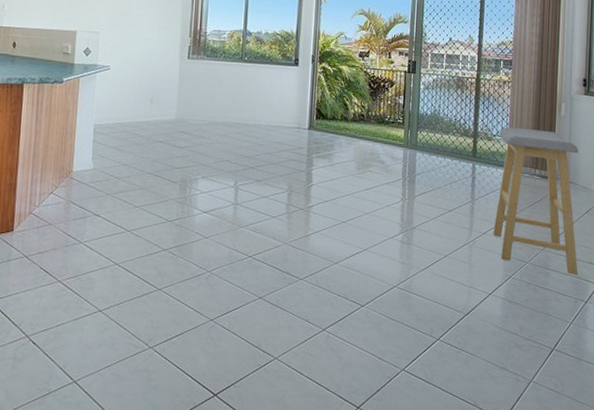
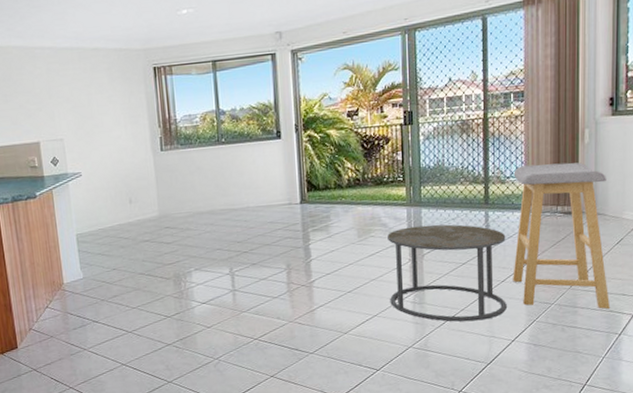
side table: none [380,167,489,269] -> present [388,224,507,322]

